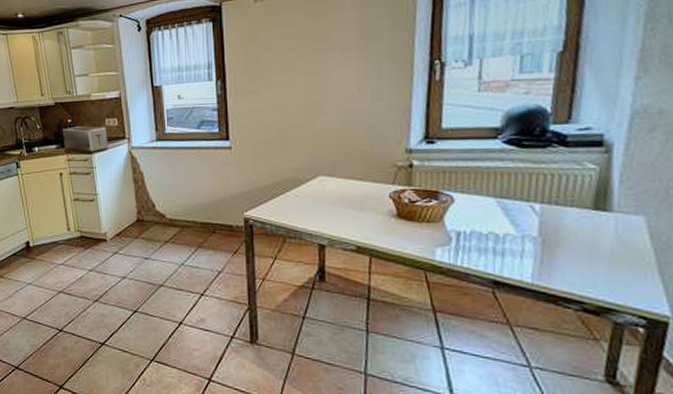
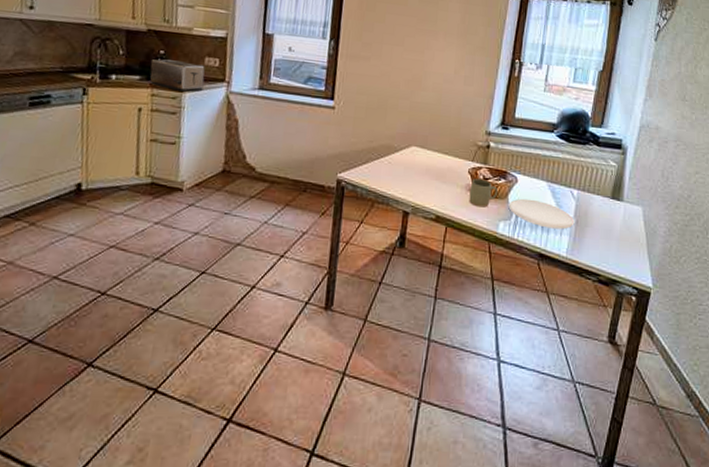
mug: none [393,203,431,234] -> present [469,179,499,208]
plate: none [445,219,540,252] -> present [508,198,575,230]

